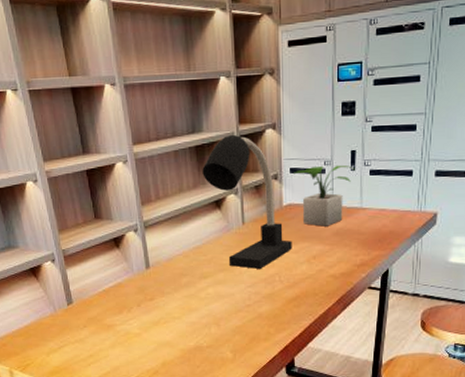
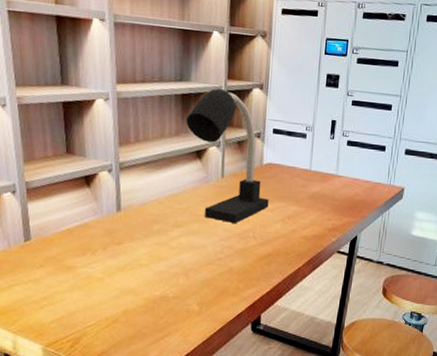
potted plant: present [291,165,355,227] -> none [274,130,334,189]

